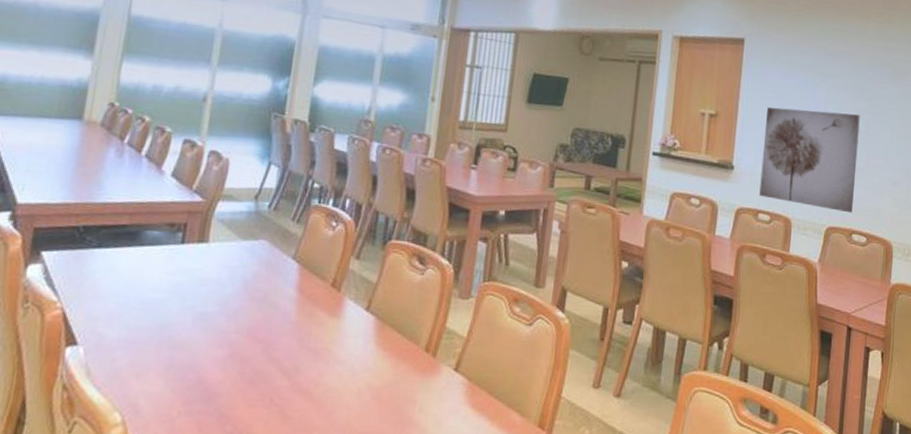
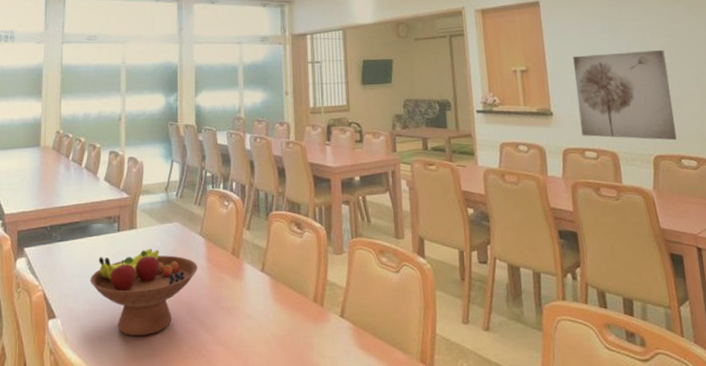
fruit bowl: none [133,269,284,376] -> present [90,249,197,337]

